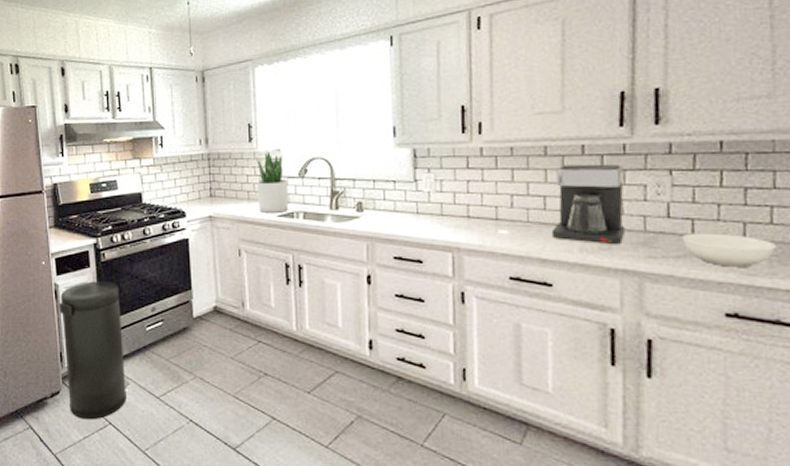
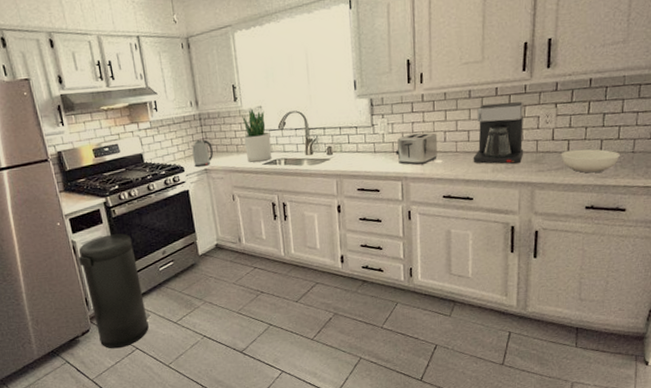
kettle: none [197,182,220,214] -> present [192,139,213,168]
toaster: none [445,193,502,235] -> present [395,132,438,166]

